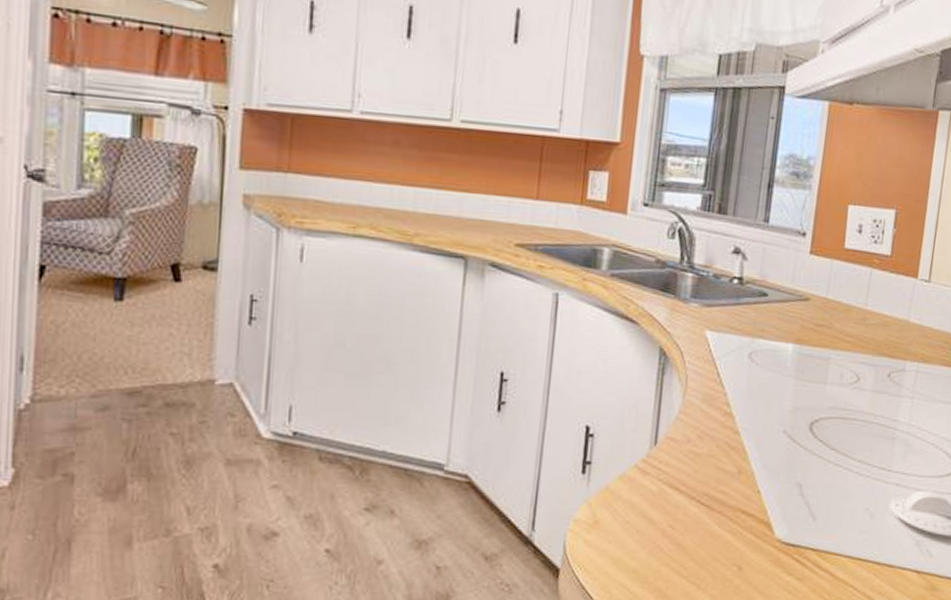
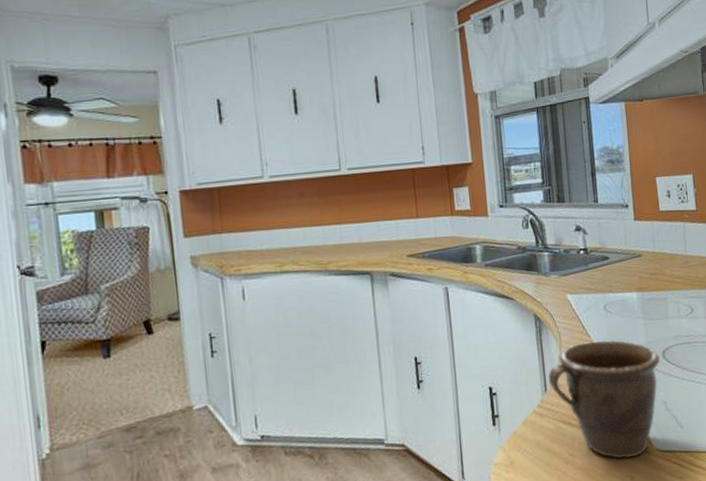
mug: none [660,393,807,543] -> present [548,340,661,459]

